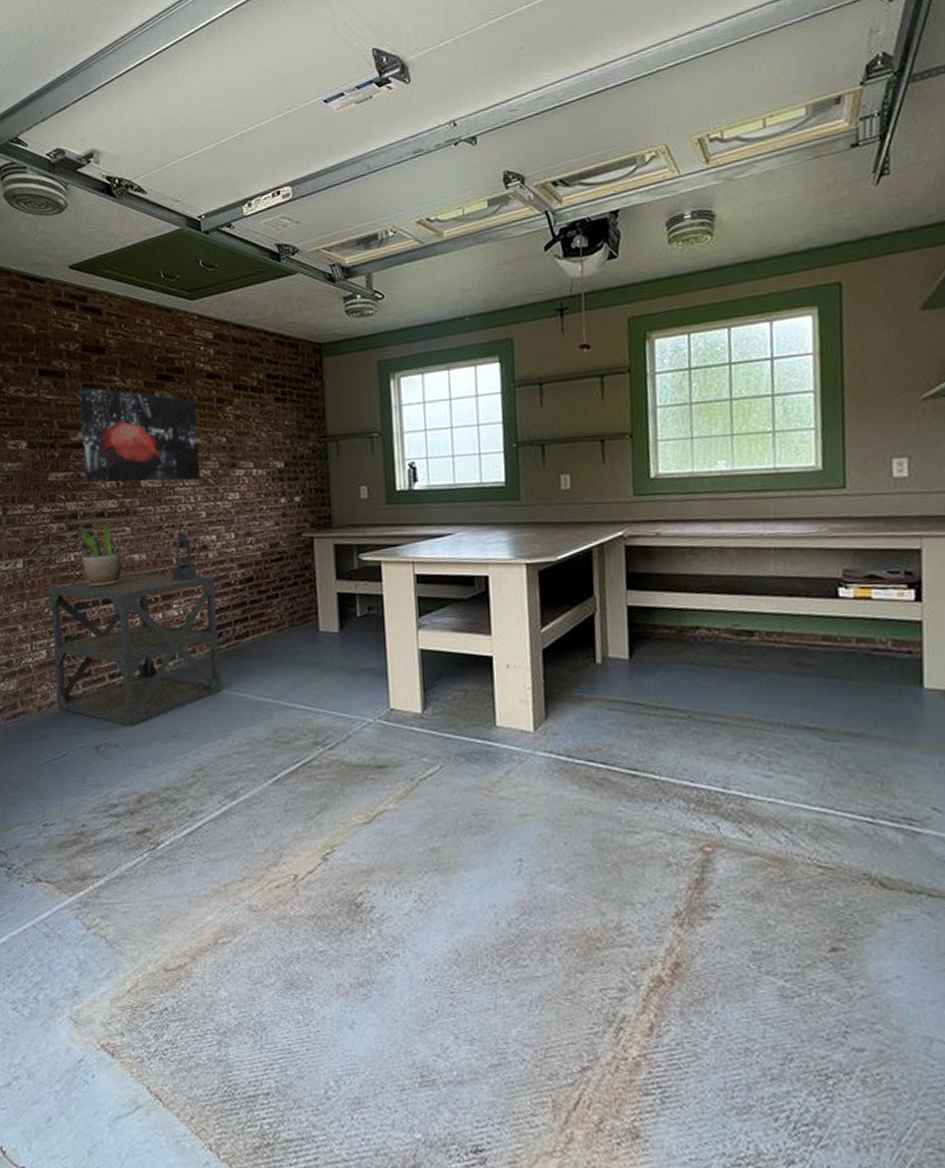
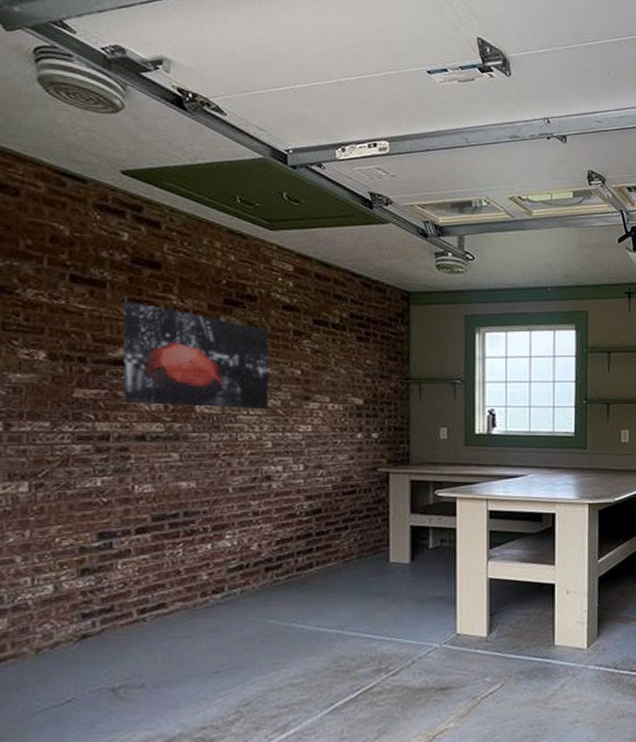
shelving unit: present [48,573,222,727] -> none [62,502,278,666]
potted plant: present [81,522,121,587] -> none [111,446,163,515]
lantern: present [172,531,198,581] -> none [226,461,258,511]

